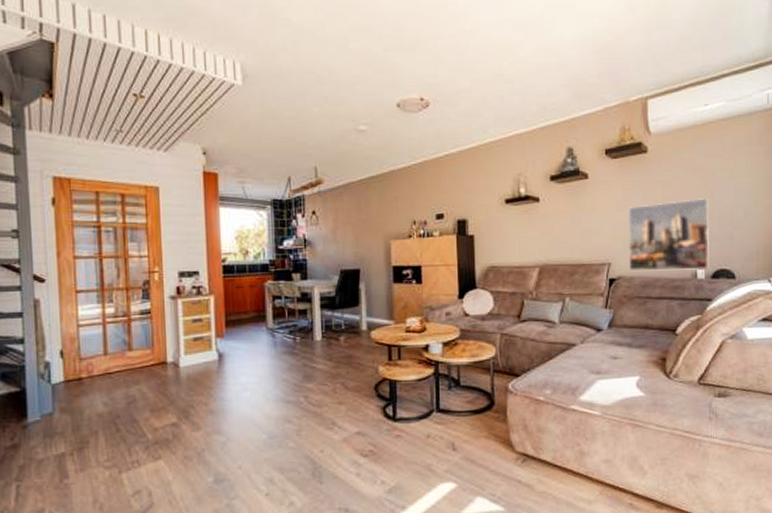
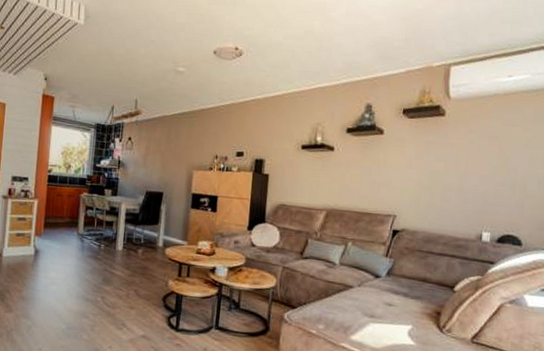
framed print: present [627,197,710,271] -> none [414,164,502,234]

